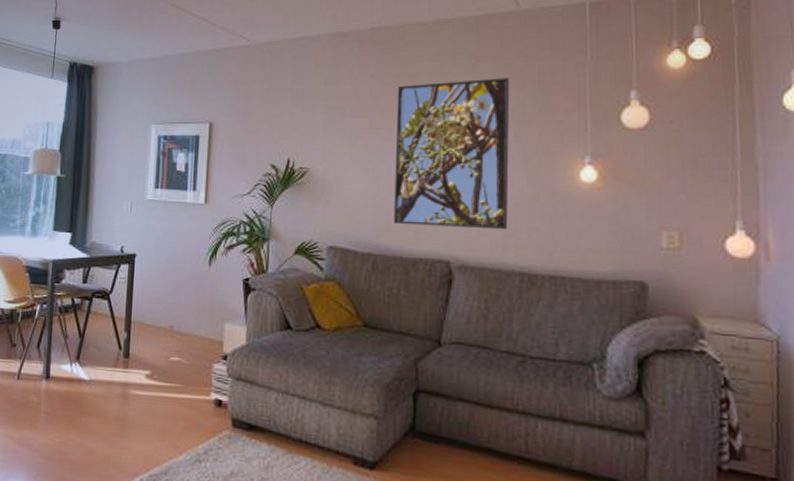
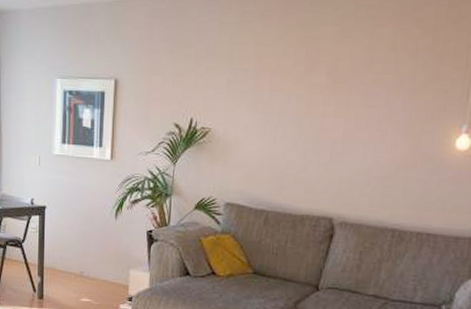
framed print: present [393,78,510,230] -> none [285,44,405,191]

